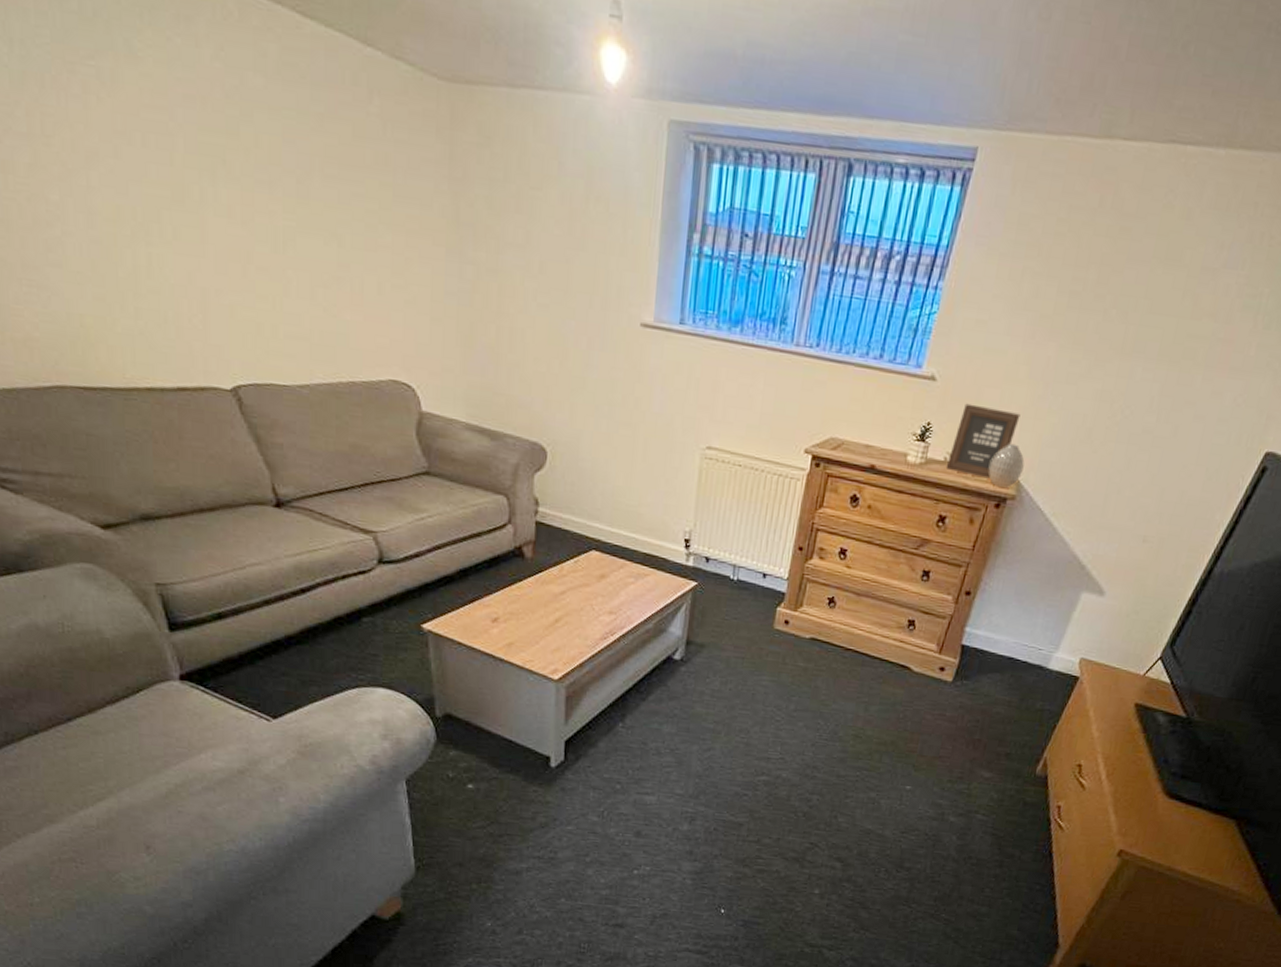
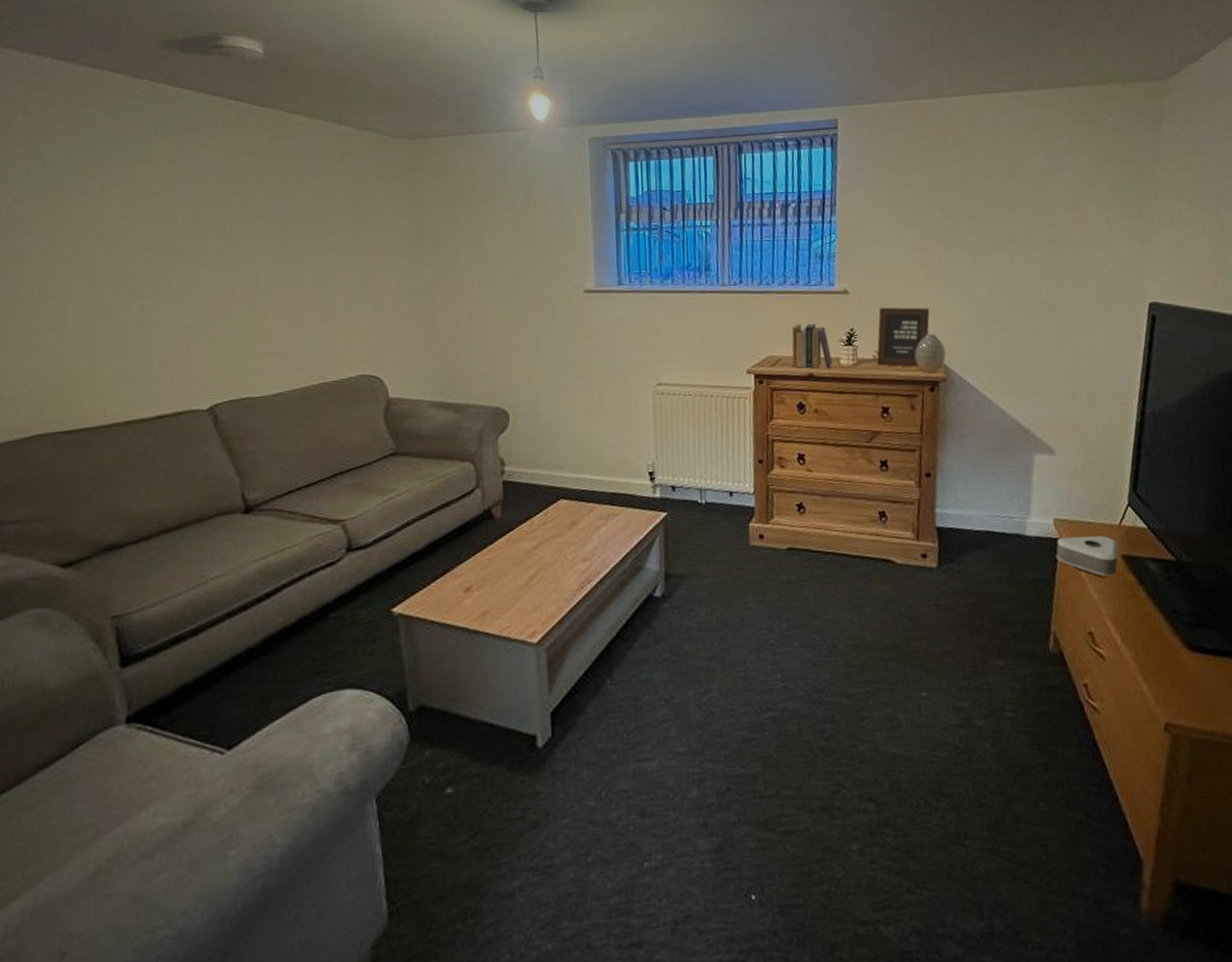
books: none [855,406,901,463] -> present [791,323,833,369]
speaker: none [1070,676,1136,720] -> present [1056,535,1119,577]

